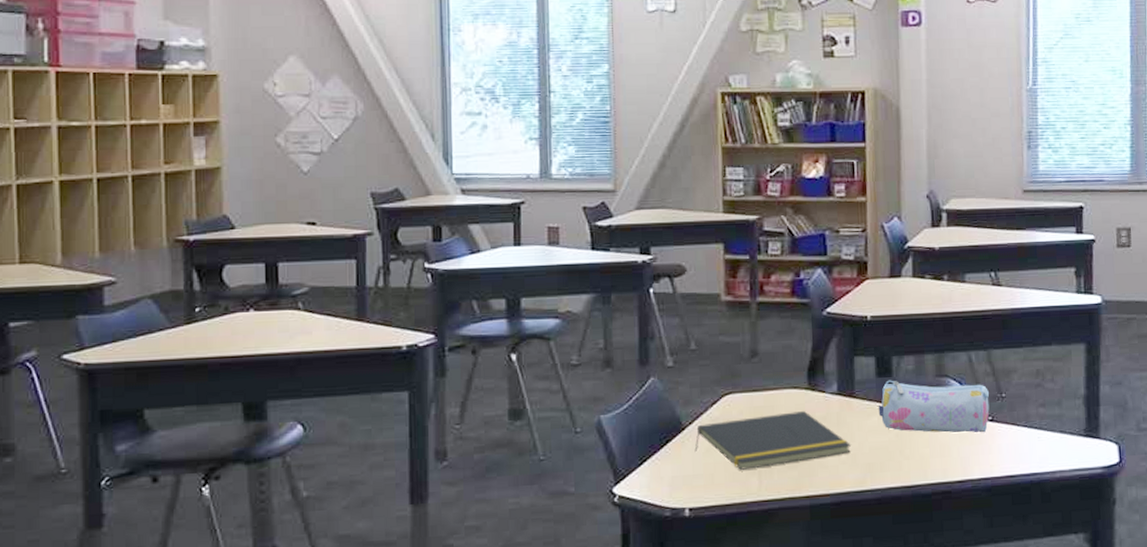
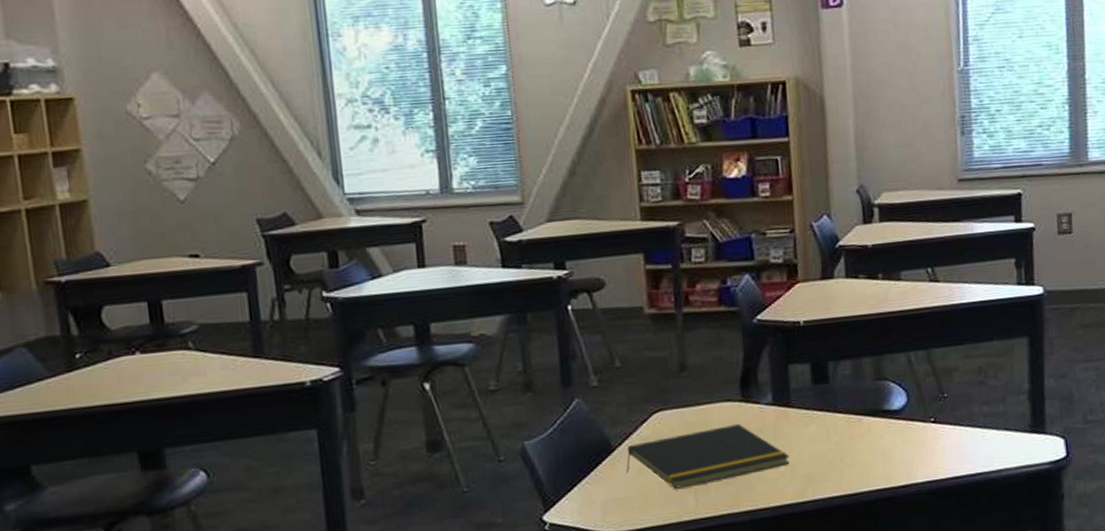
pencil case: present [878,380,990,433] -> none [816,385,932,439]

